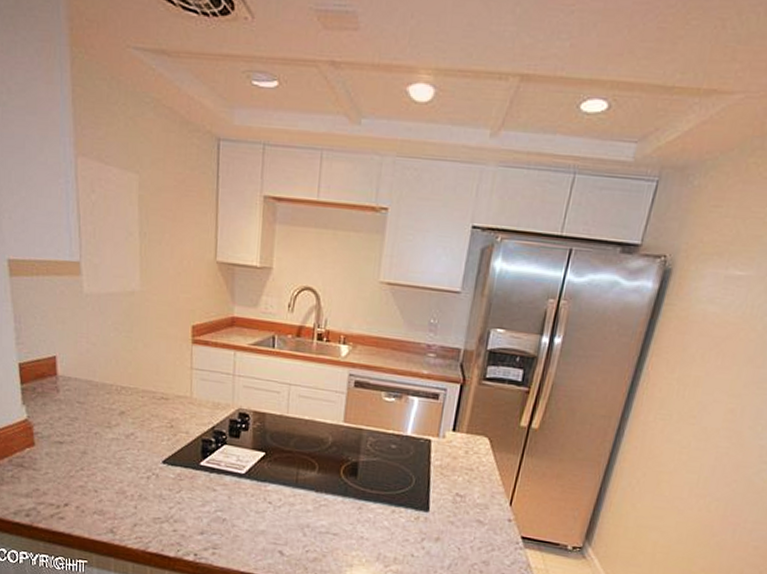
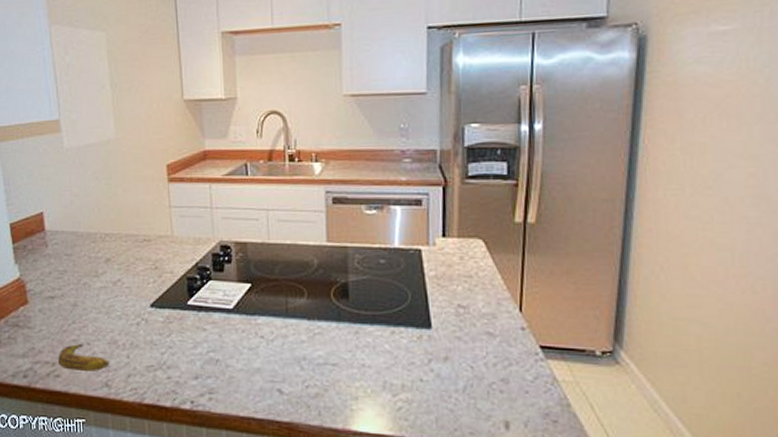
banana: none [63,490,117,518] -> present [58,344,110,372]

